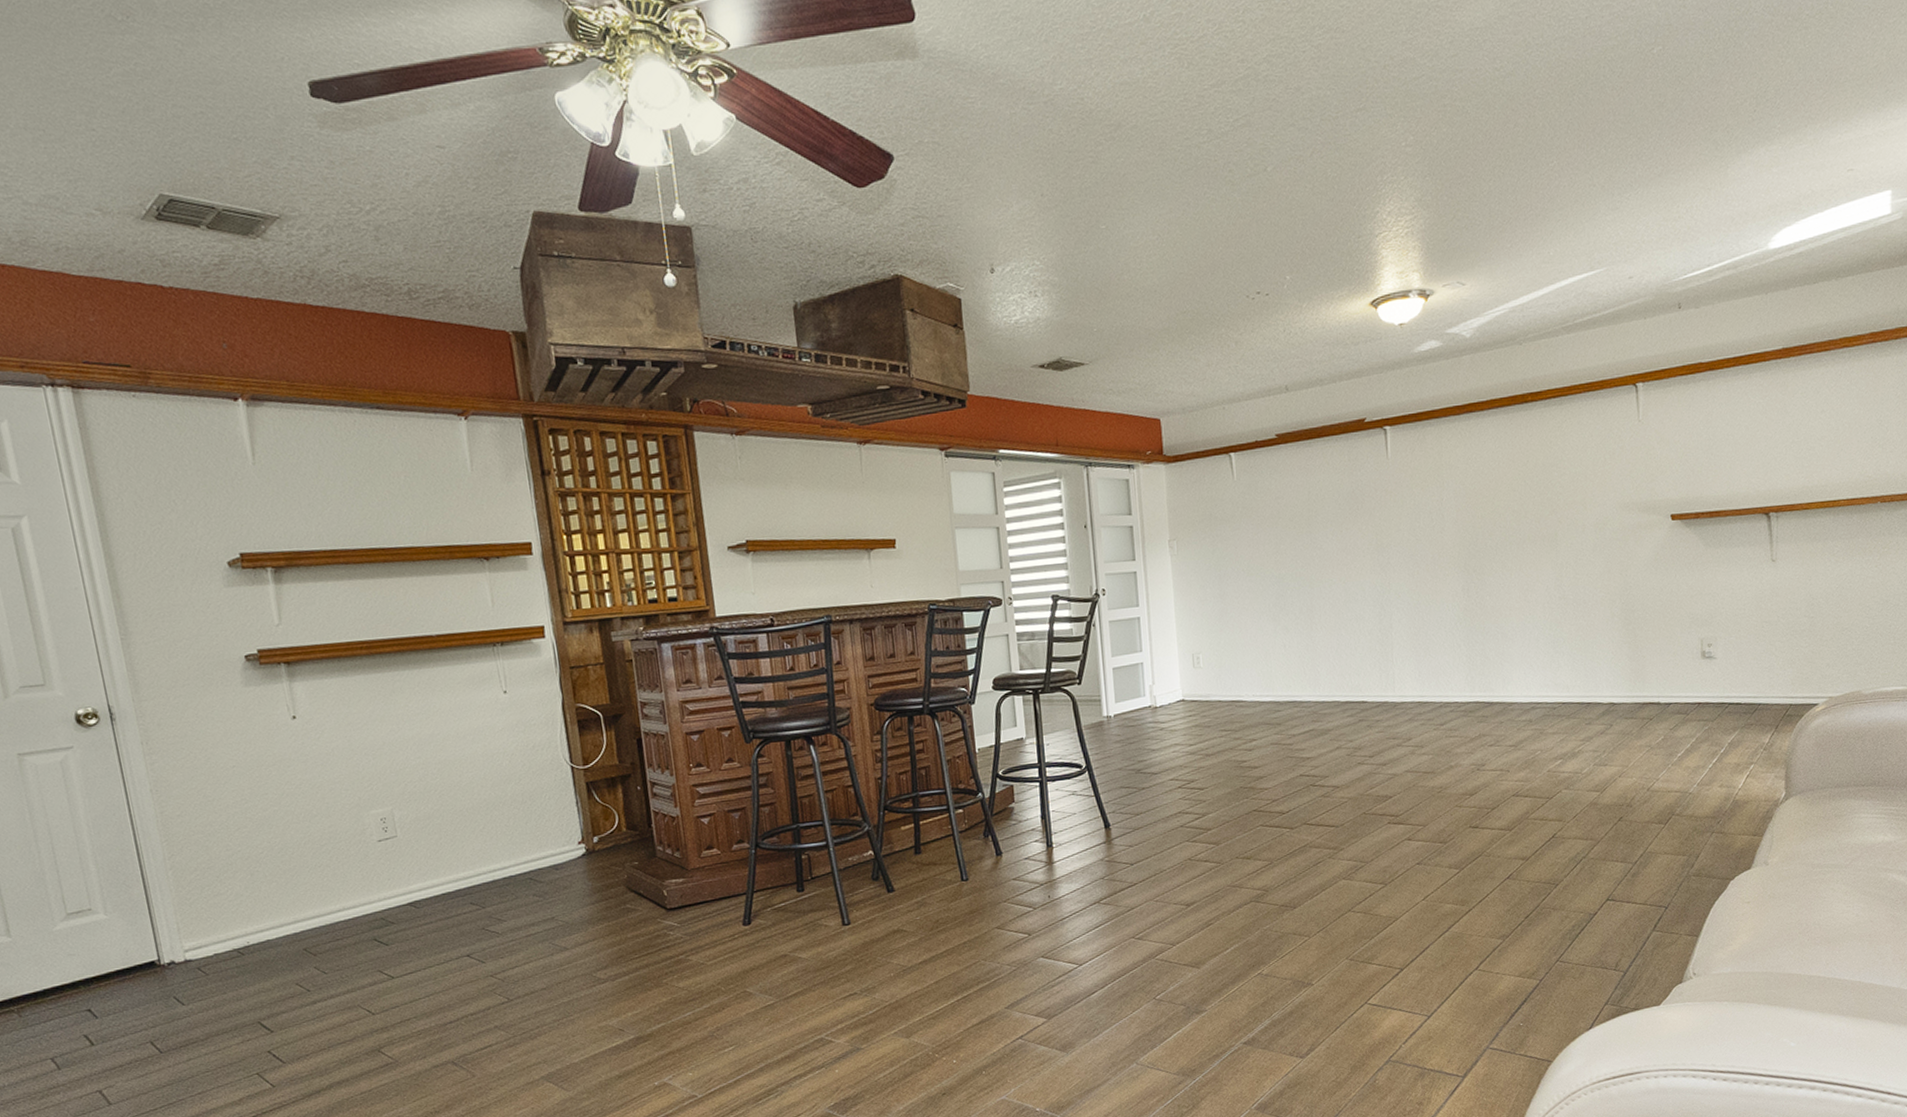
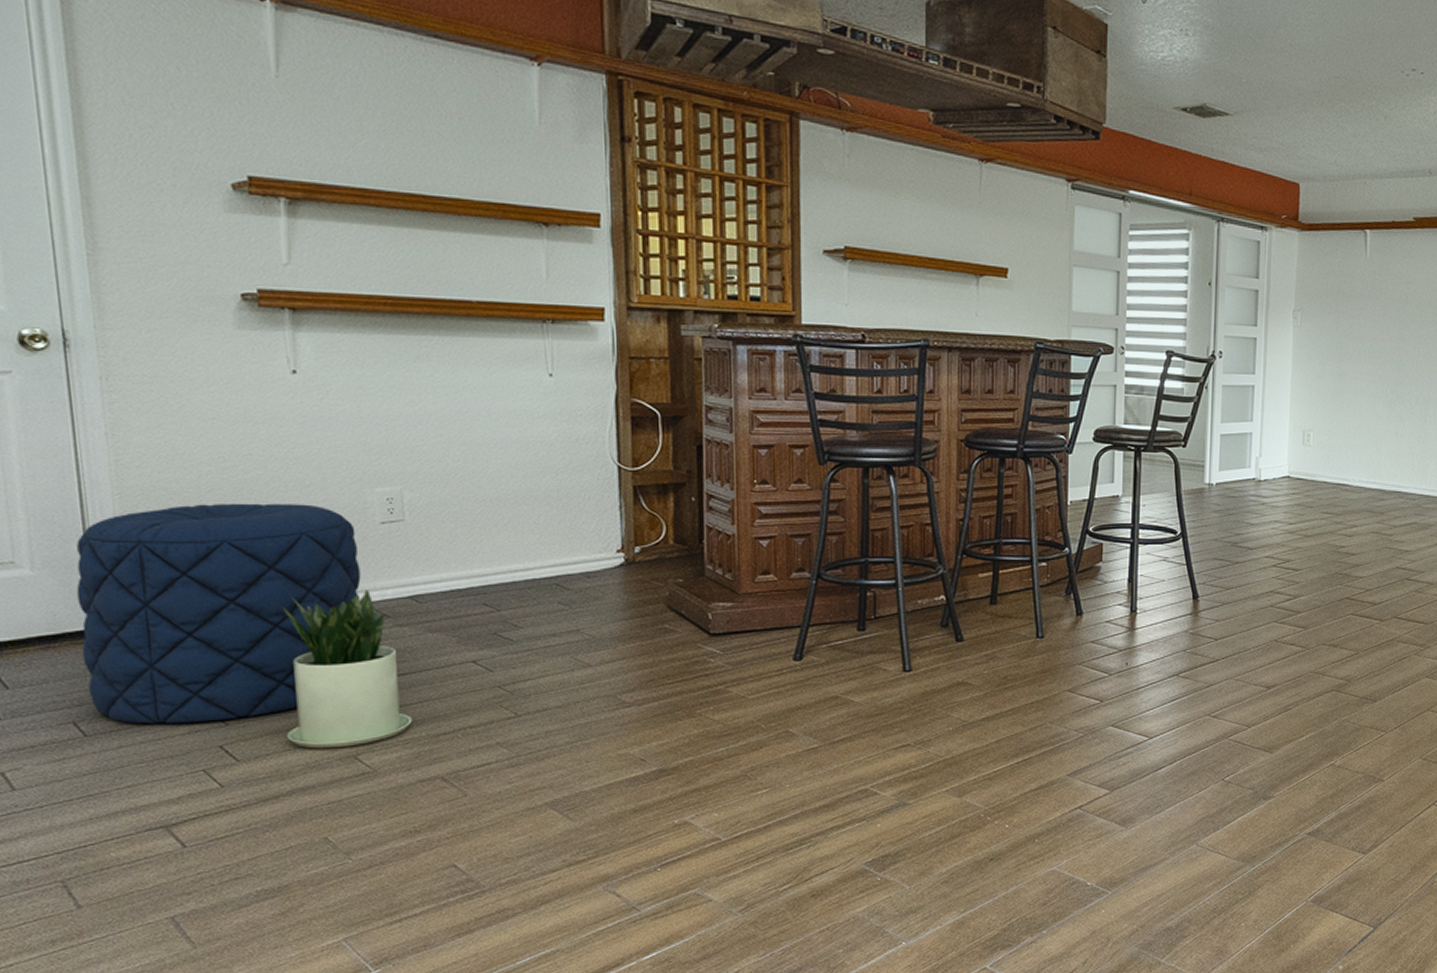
pouf: none [137,831,369,1038] -> present [76,503,361,724]
planter: none [305,901,423,1046] -> present [281,590,413,749]

